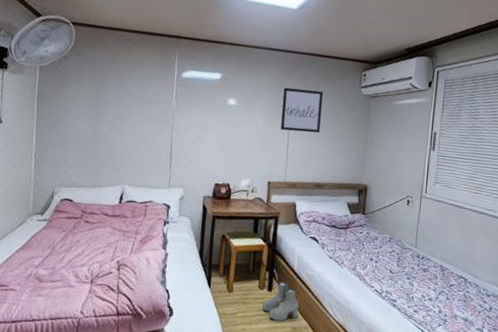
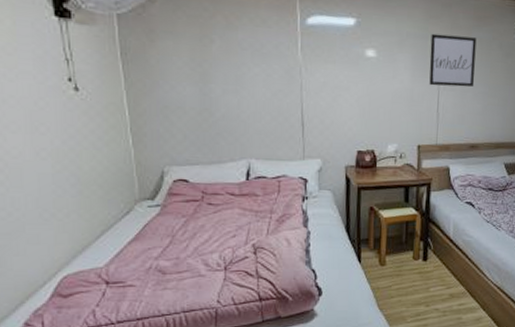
boots: present [262,281,299,321] -> none [418,249,456,289]

